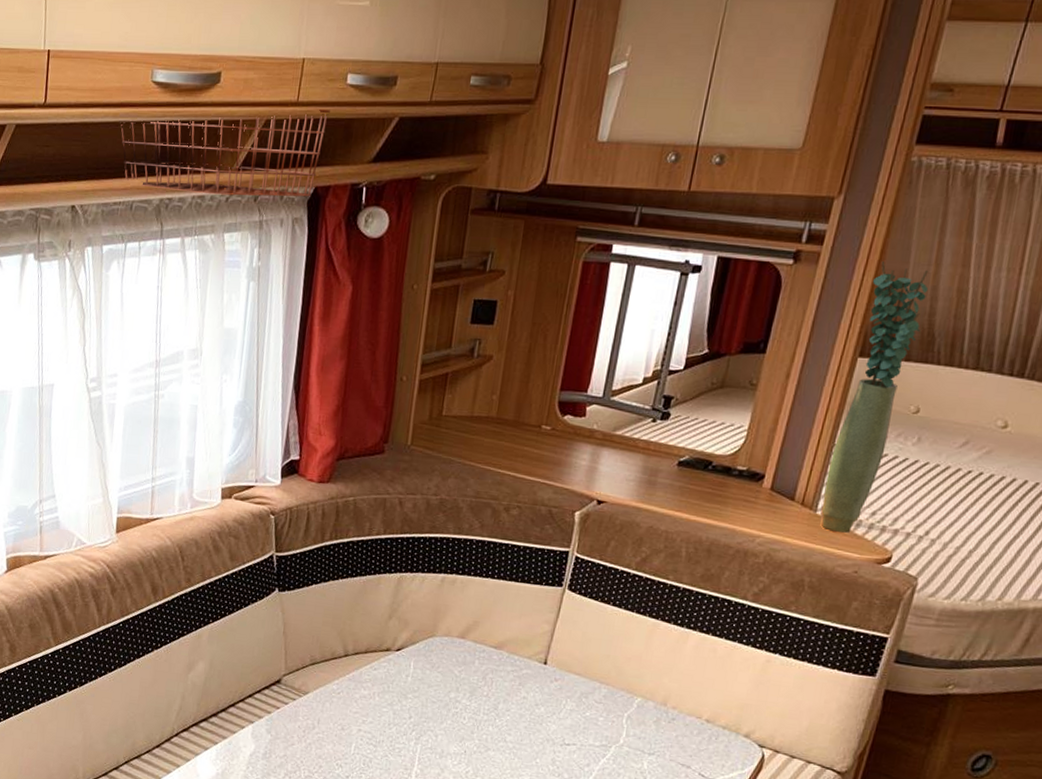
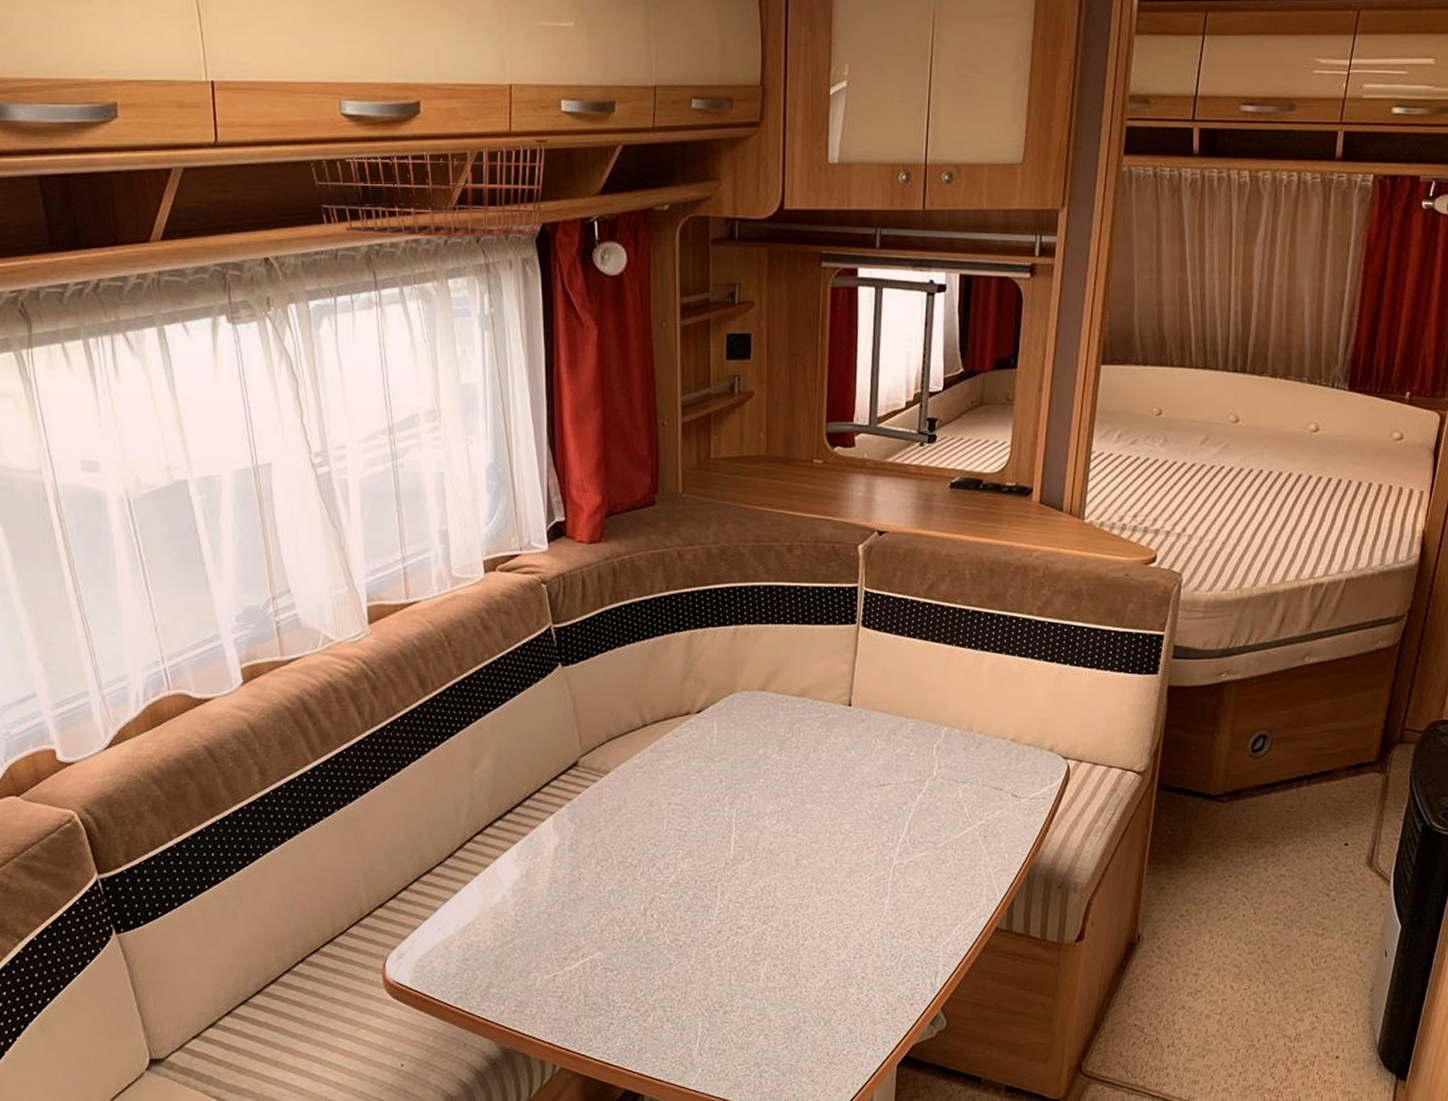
vase: present [821,261,929,533] -> none [1088,270,1154,537]

